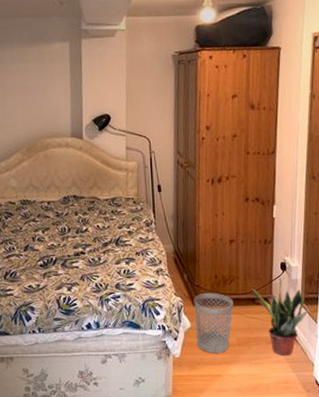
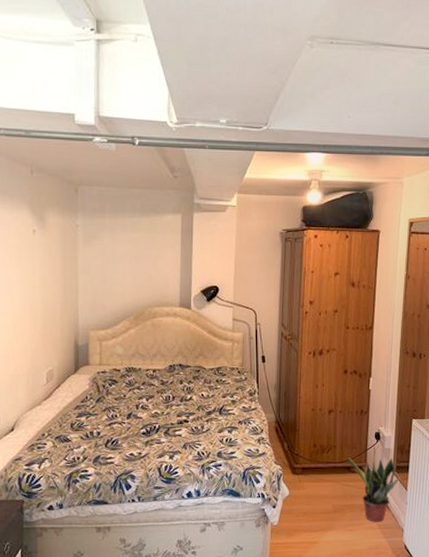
wastebasket: present [194,293,233,354] -> none [293,461,330,521]

